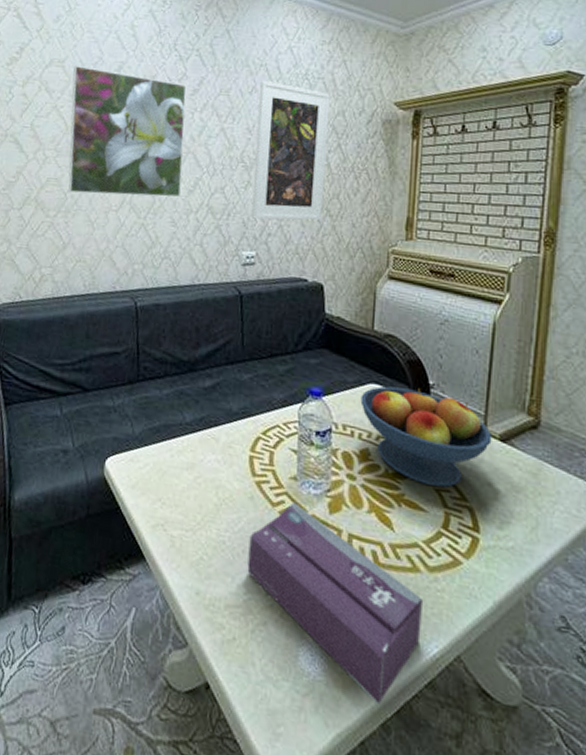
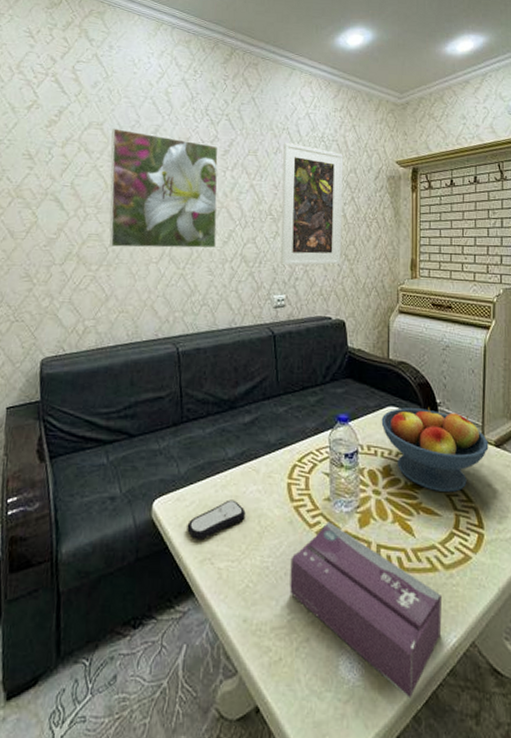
remote control: none [139,466,203,505] -> present [187,499,246,540]

